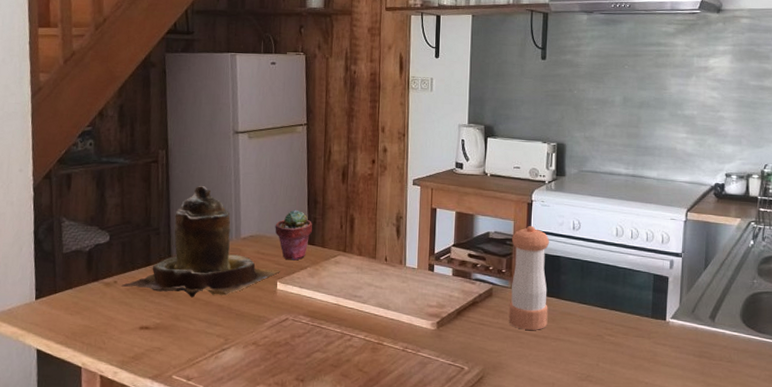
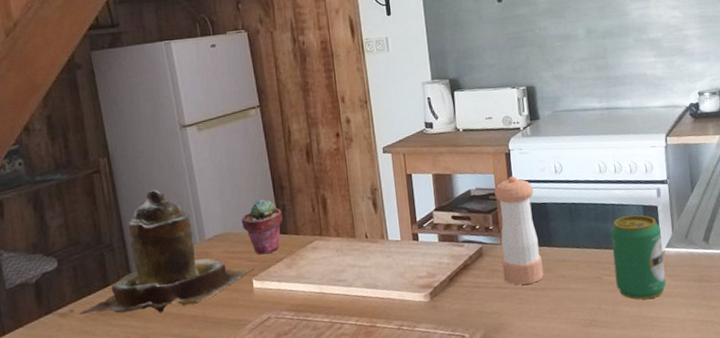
beverage can: none [617,281,669,365] -> present [611,214,666,300]

